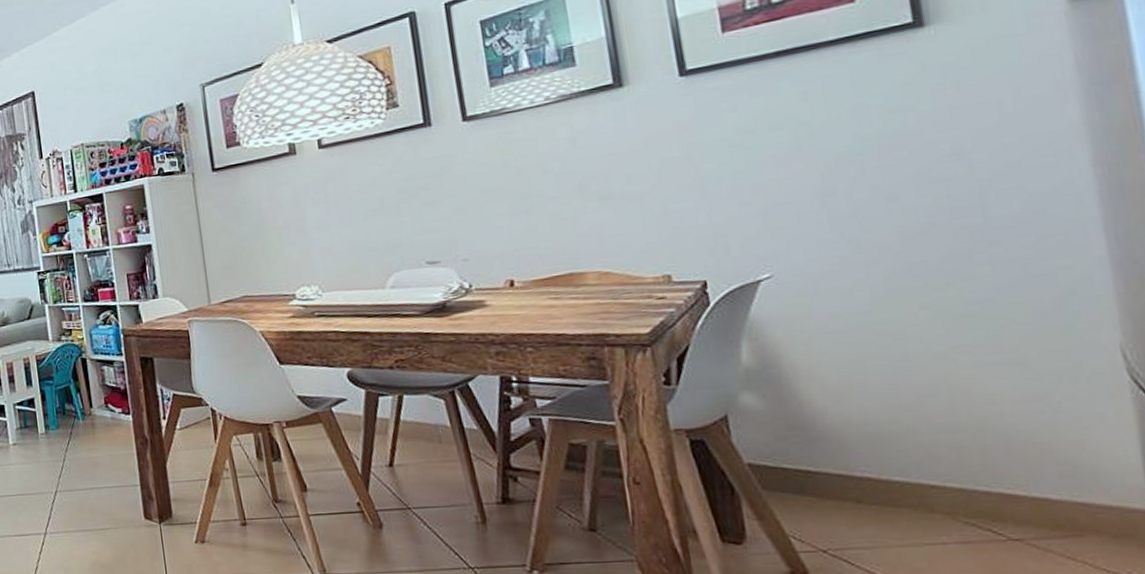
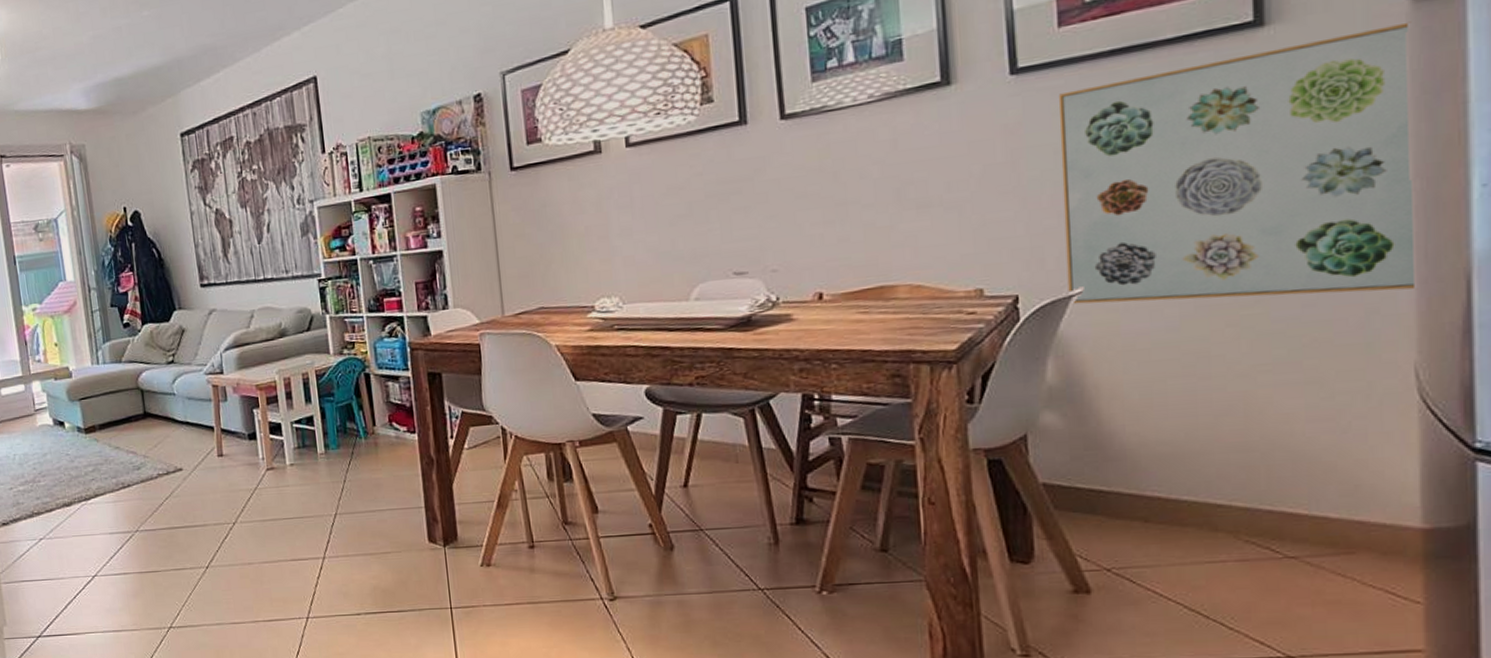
wall art: none [728,19,1109,289] -> present [1058,21,1414,305]

